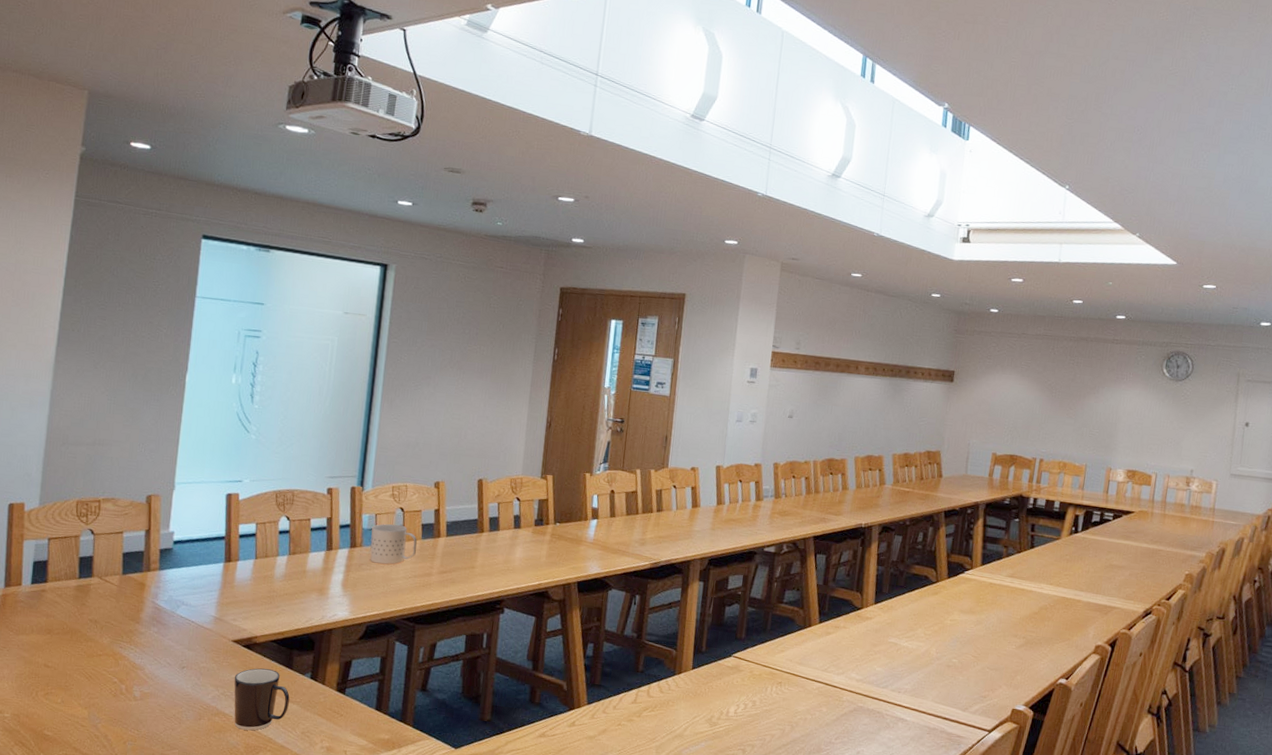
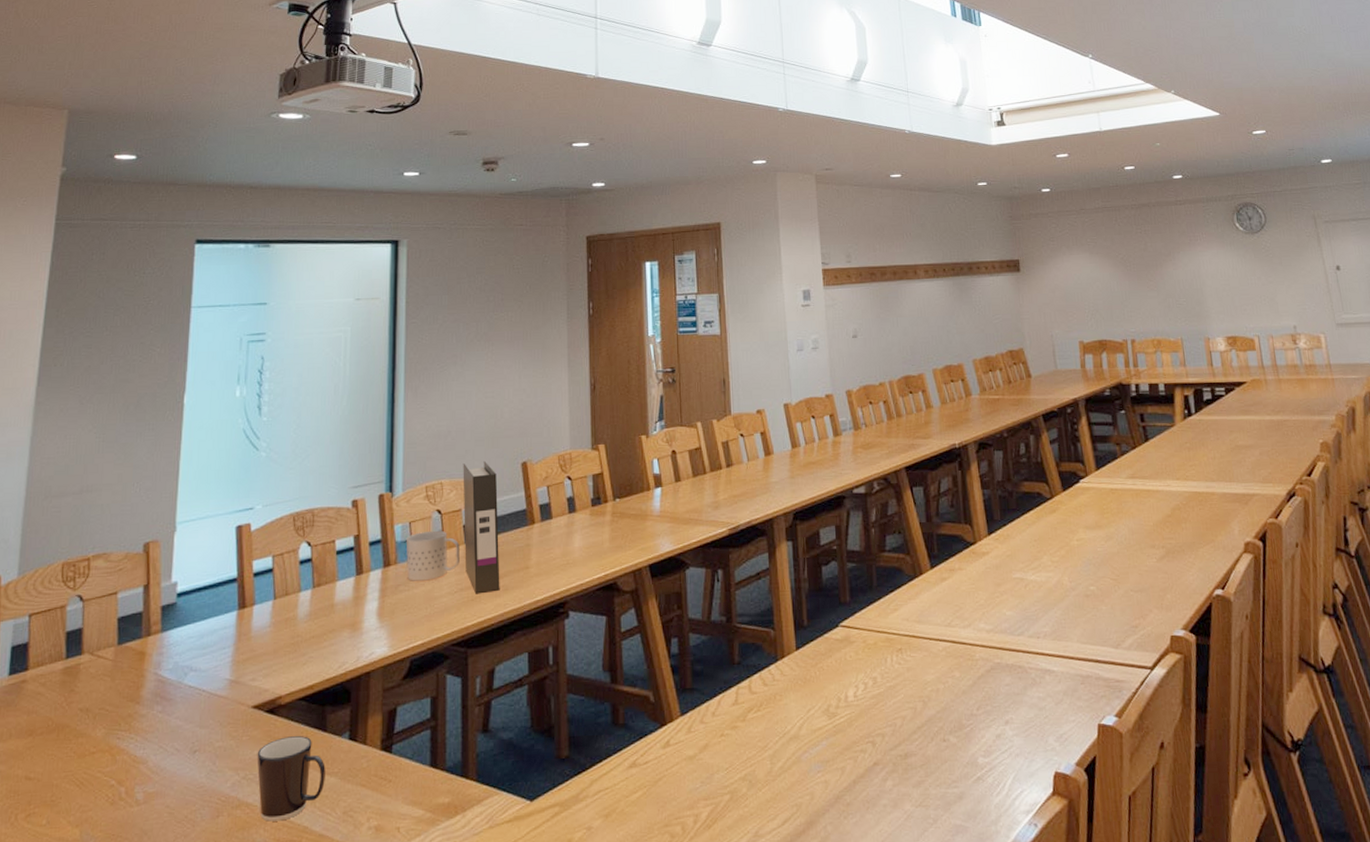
binder: none [420,472,455,583] -> present [463,461,500,594]

